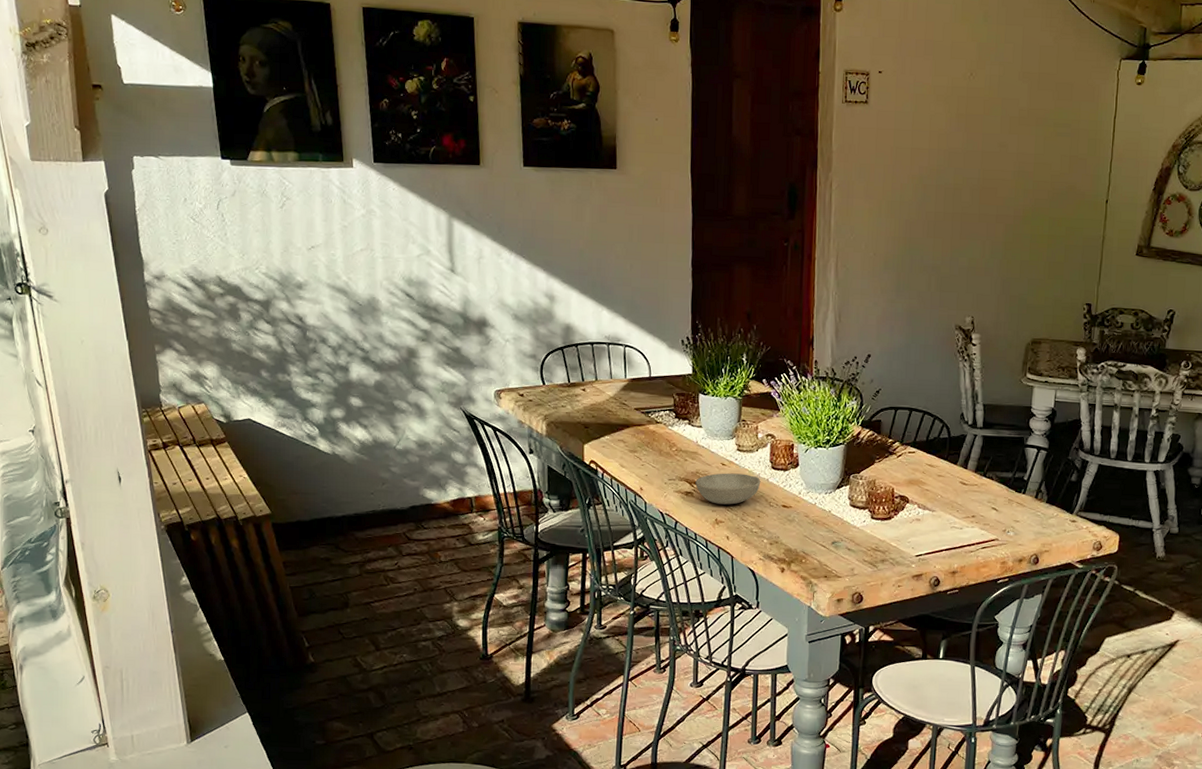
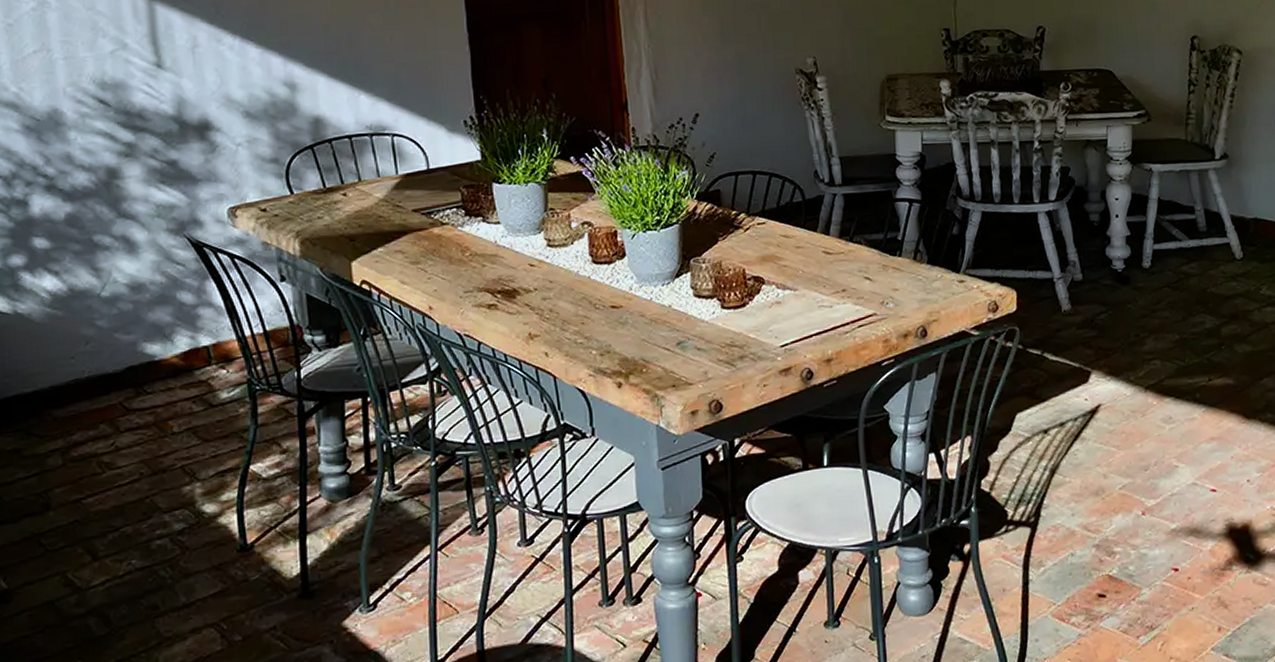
soup bowl: present [695,473,761,505] -> none [498,273,581,315]

